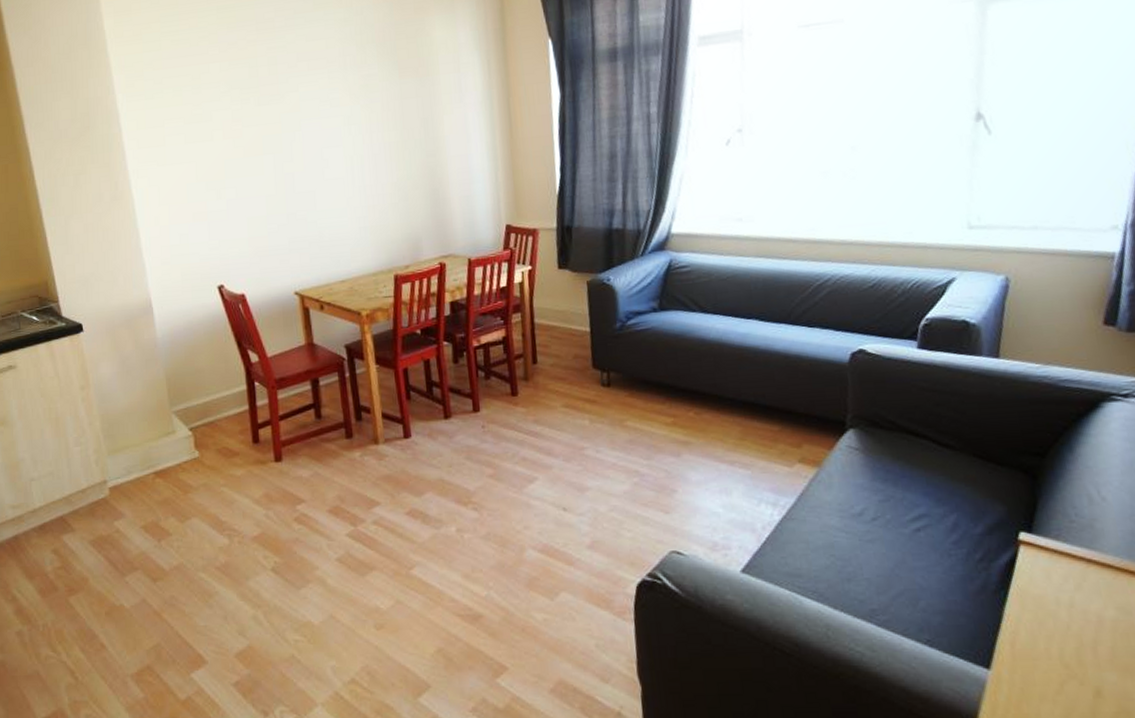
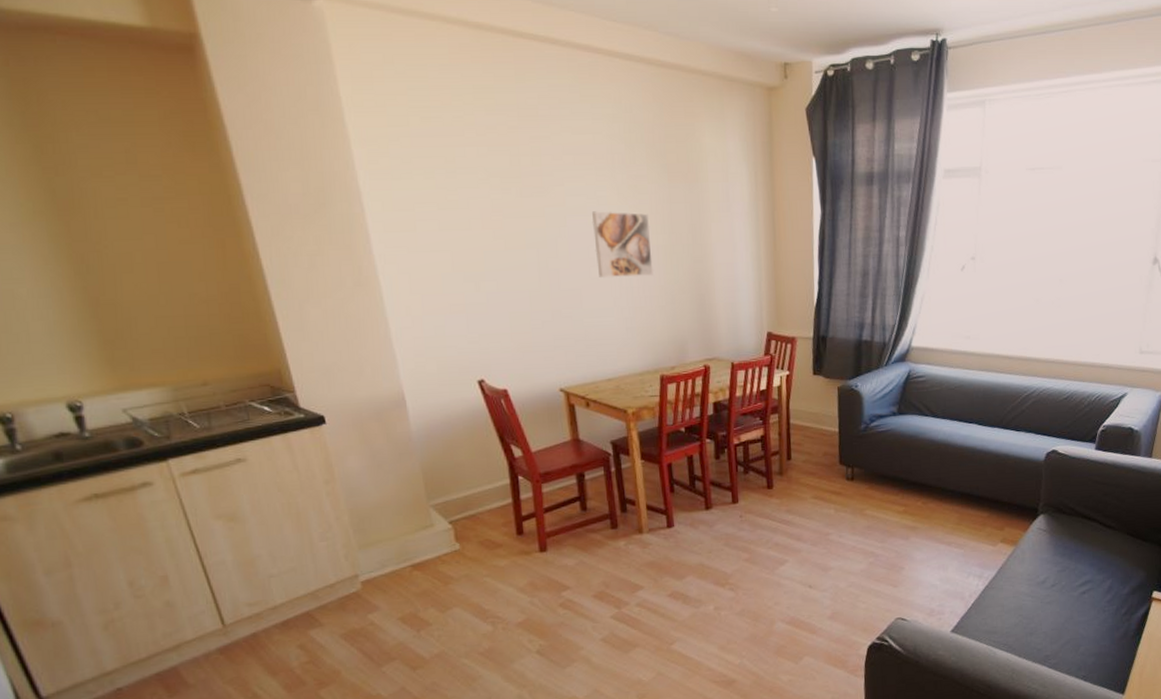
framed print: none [325,111,387,179] -> present [592,211,654,279]

